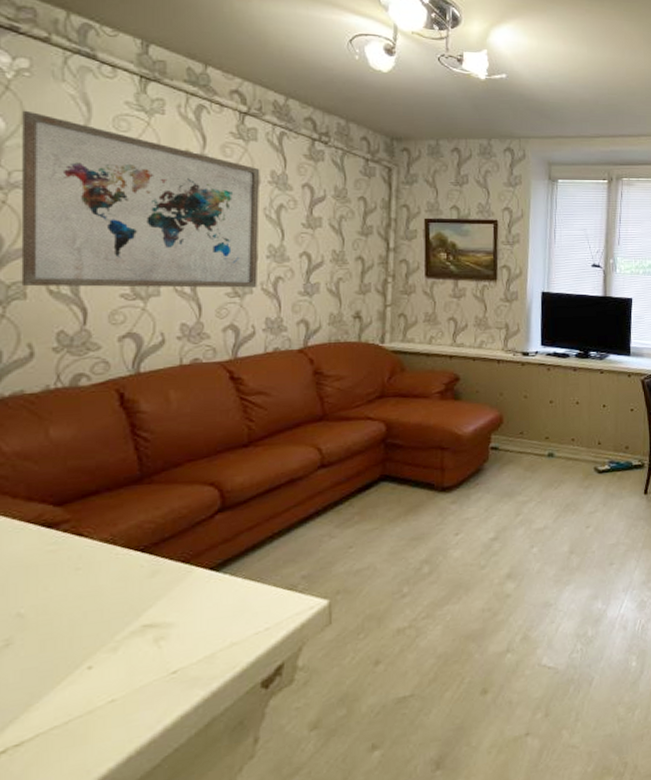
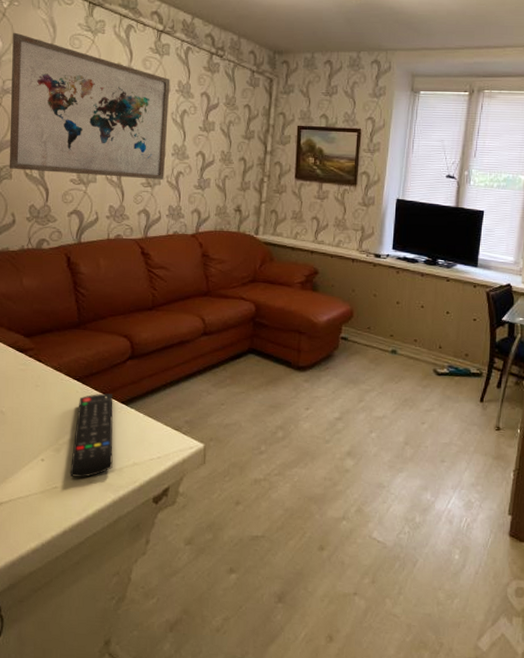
remote control: none [134,560,200,681] -> present [69,393,114,477]

